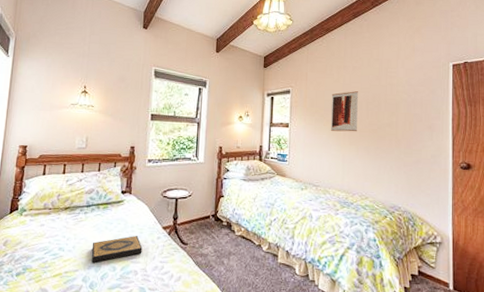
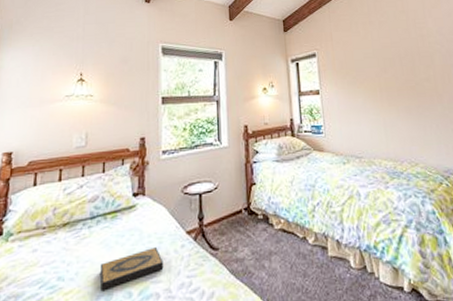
wall art: present [330,91,358,132] -> none [361,47,394,93]

